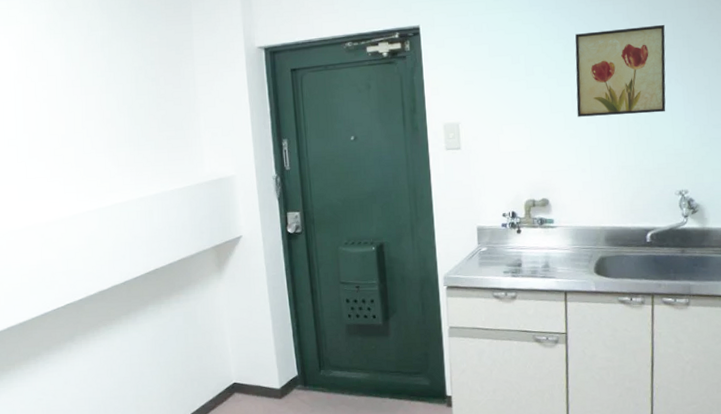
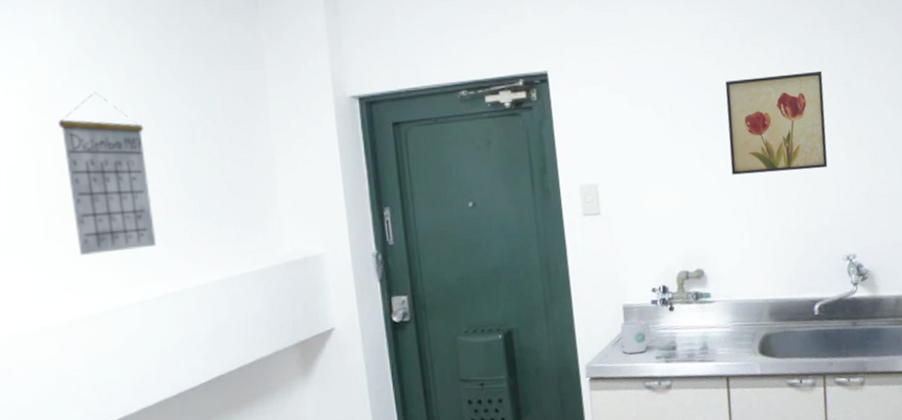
calendar: none [38,43,110,172] -> present [57,92,157,256]
mug: none [474,239,501,269] -> present [620,320,652,355]

